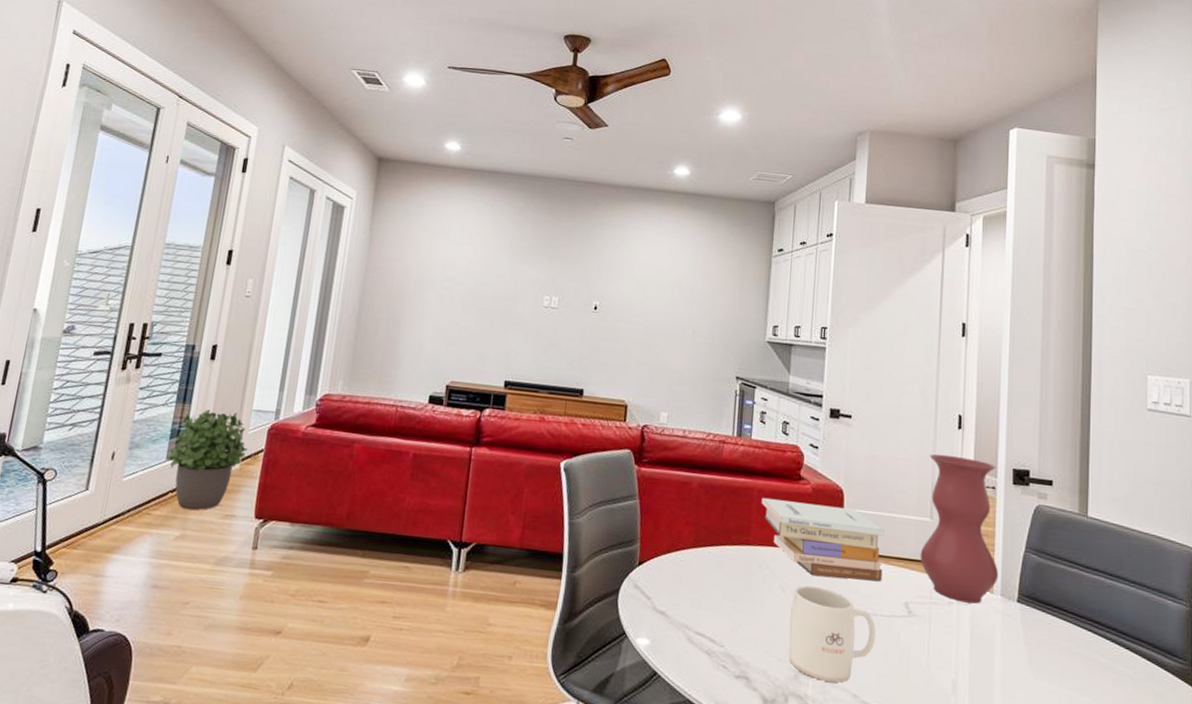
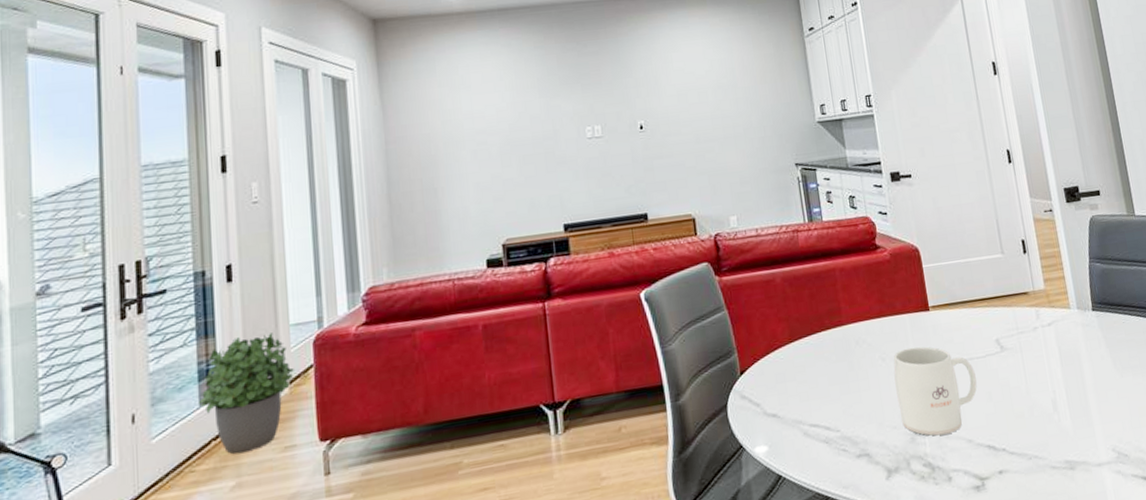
books: present [761,497,885,582] -> none [844,263,971,338]
vase: present [920,454,999,604] -> none [988,188,1072,325]

